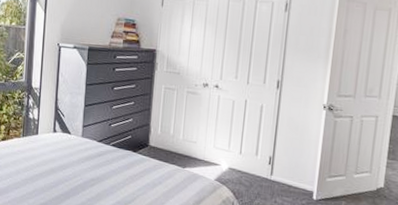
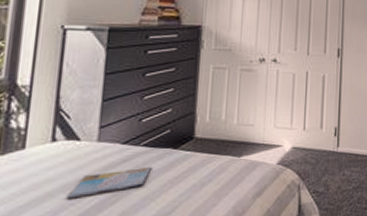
book: none [63,160,118,177] -> present [66,167,152,199]

